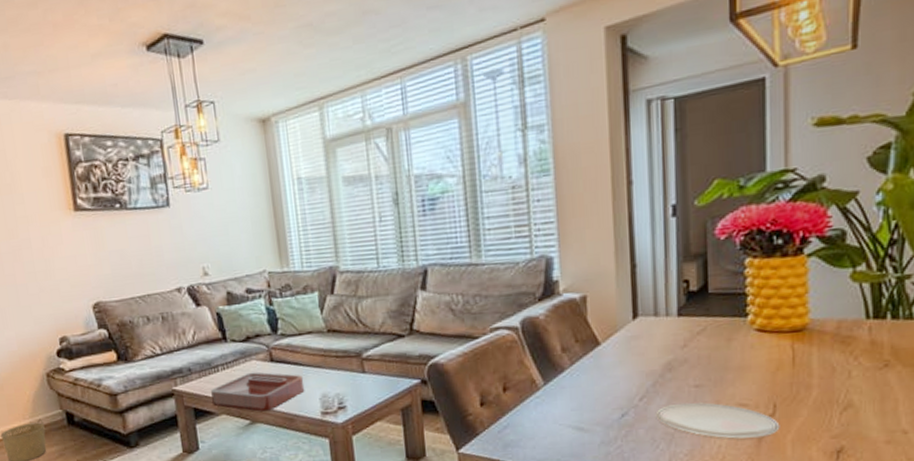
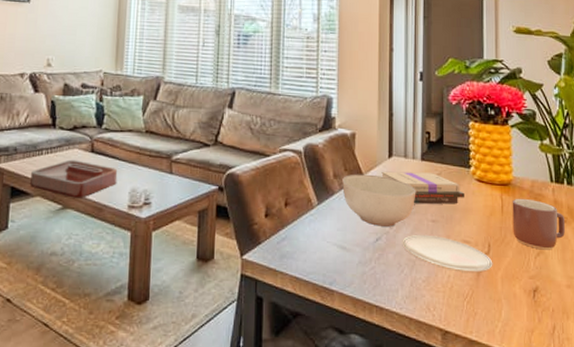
bowl: none [573,342,673,400] -> present [342,174,416,227]
books: none [624,329,739,370] -> present [381,171,464,204]
mug: none [808,344,887,403] -> present [512,198,566,250]

